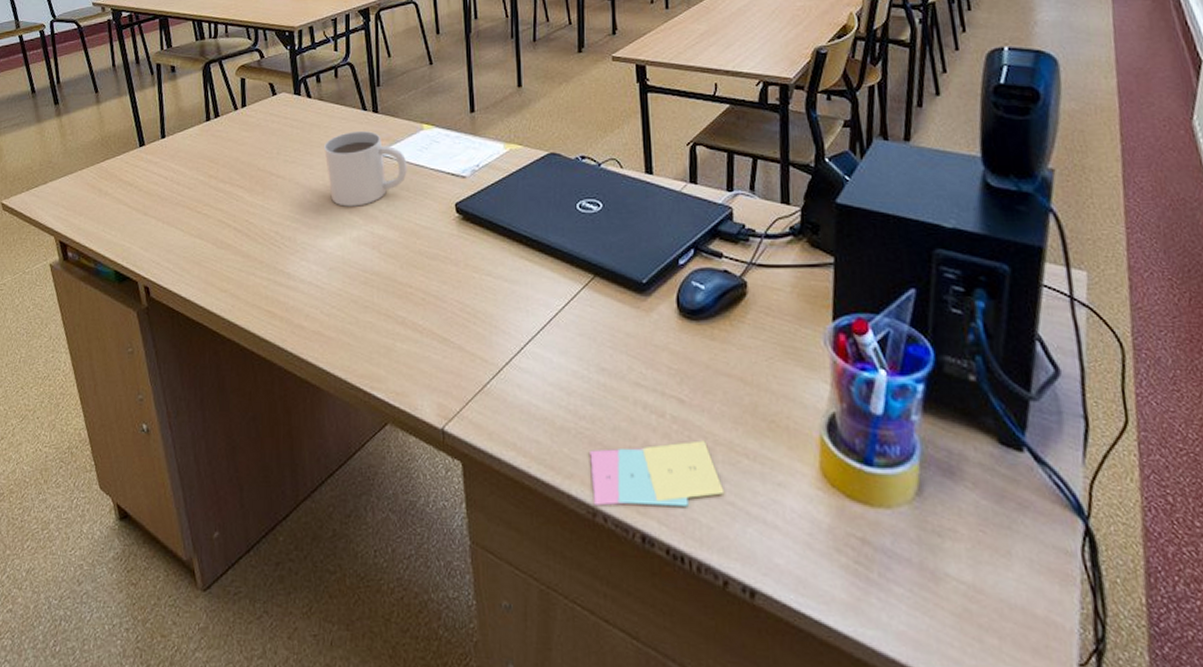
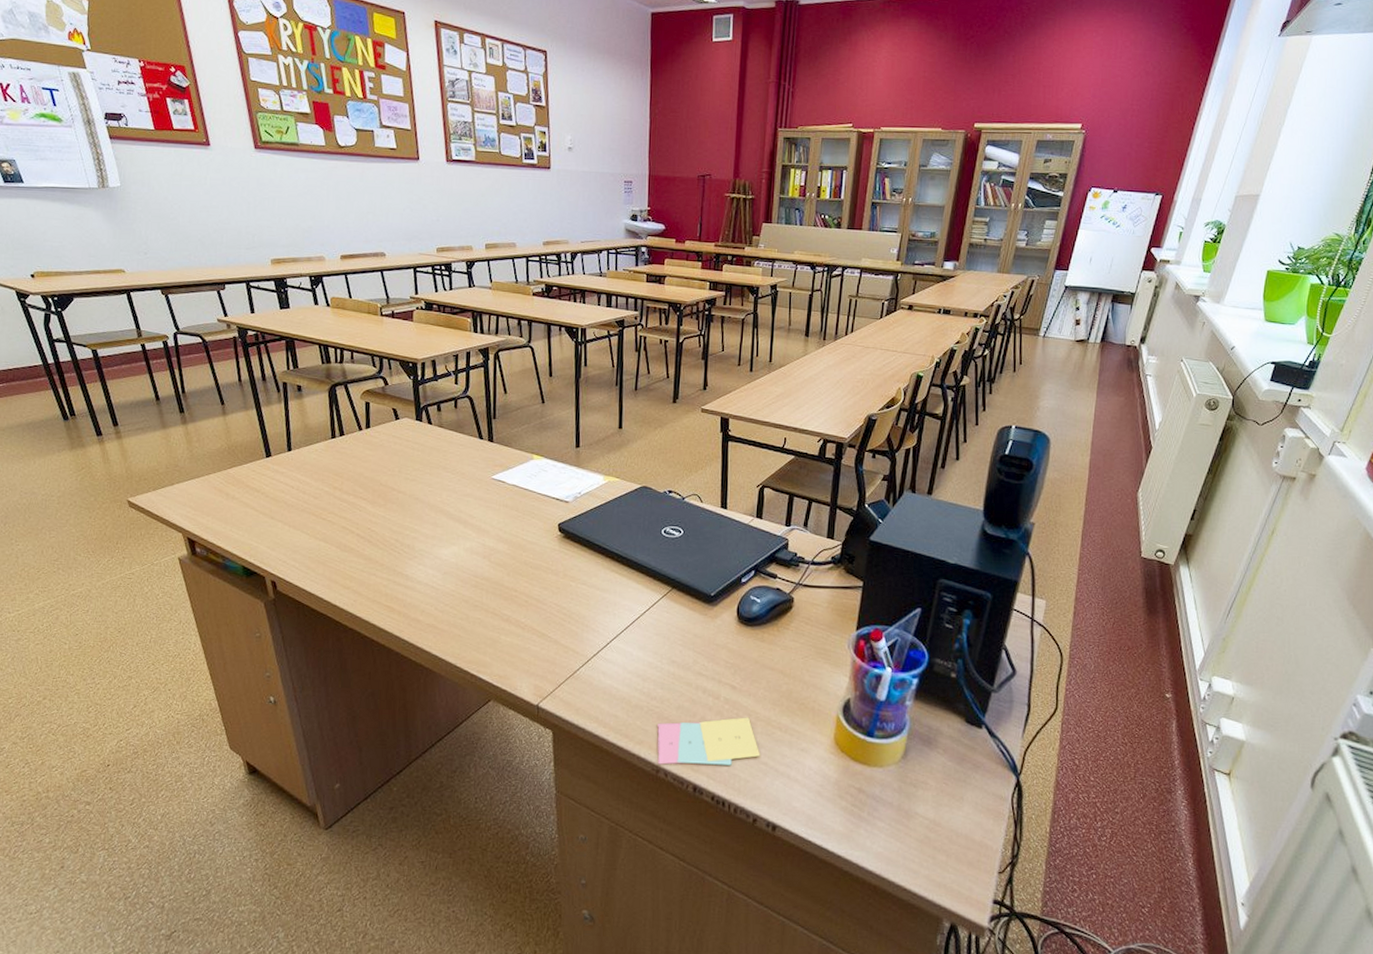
mug: present [324,131,407,207] -> none [443,457,518,522]

